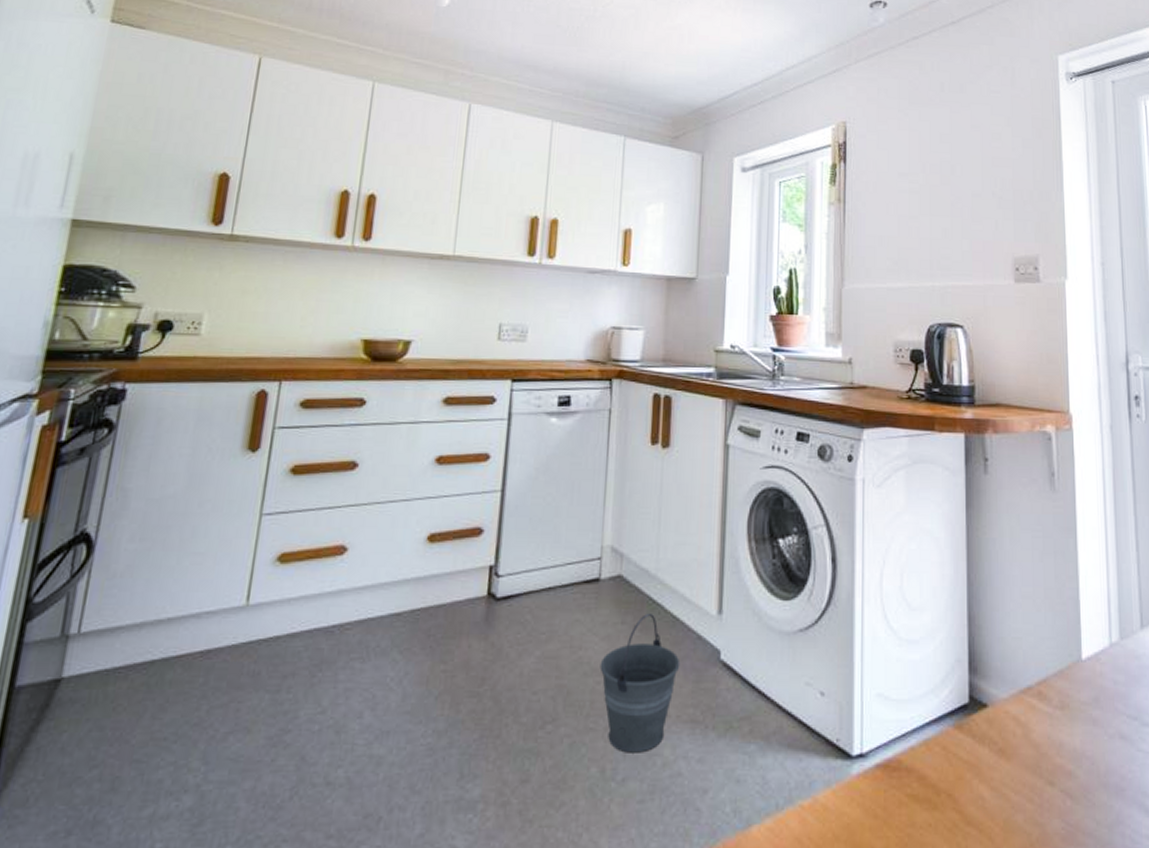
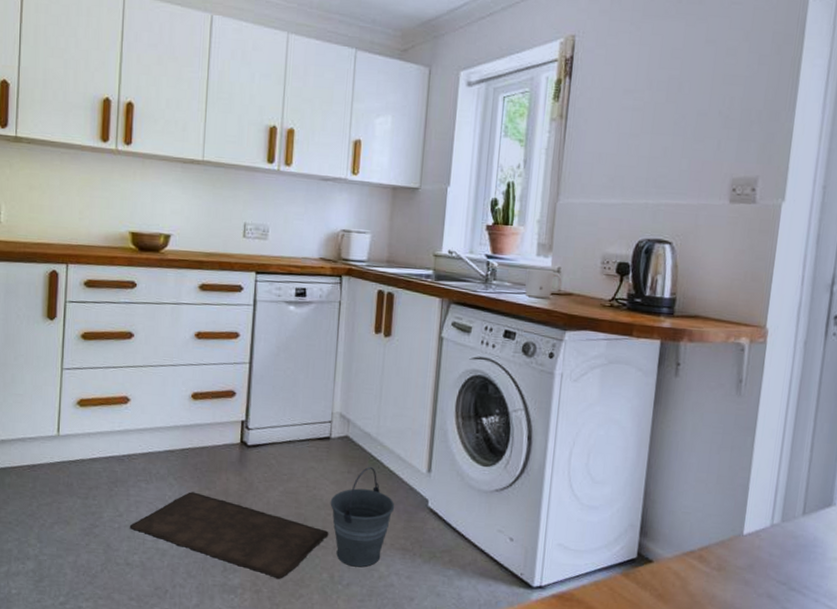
doormat: none [335,668,599,782] -> present [130,492,329,579]
mug: none [815,360,856,393] -> present [524,268,563,298]

